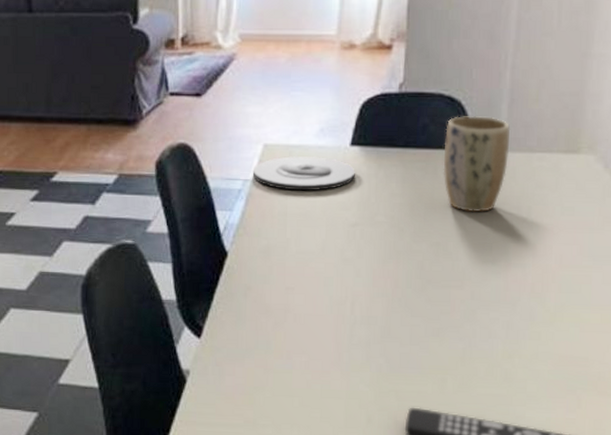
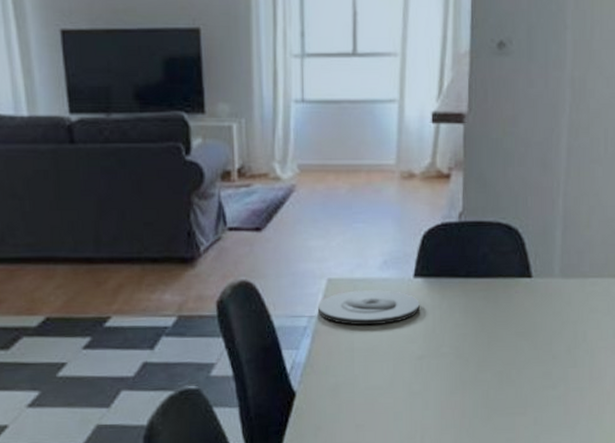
plant pot: present [443,116,511,213] -> none [503,244,565,340]

